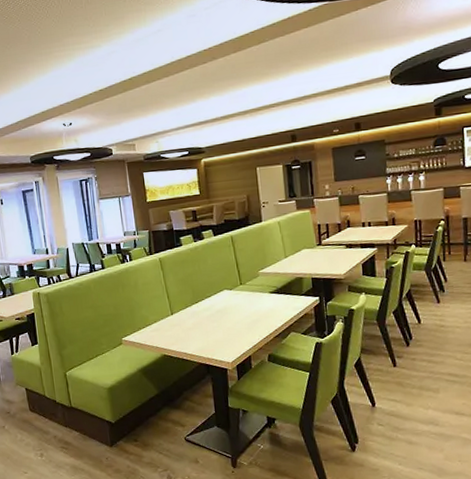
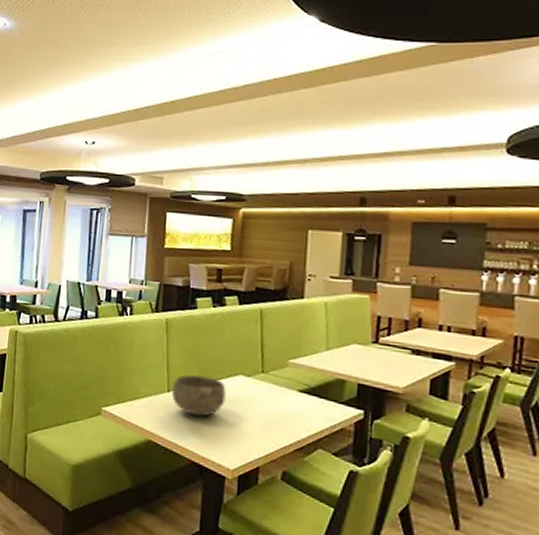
bowl: none [174,296,217,329] -> present [172,374,226,417]

